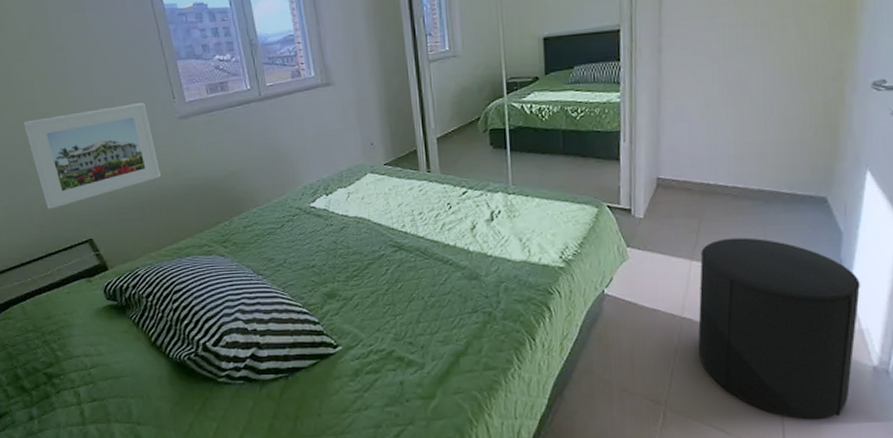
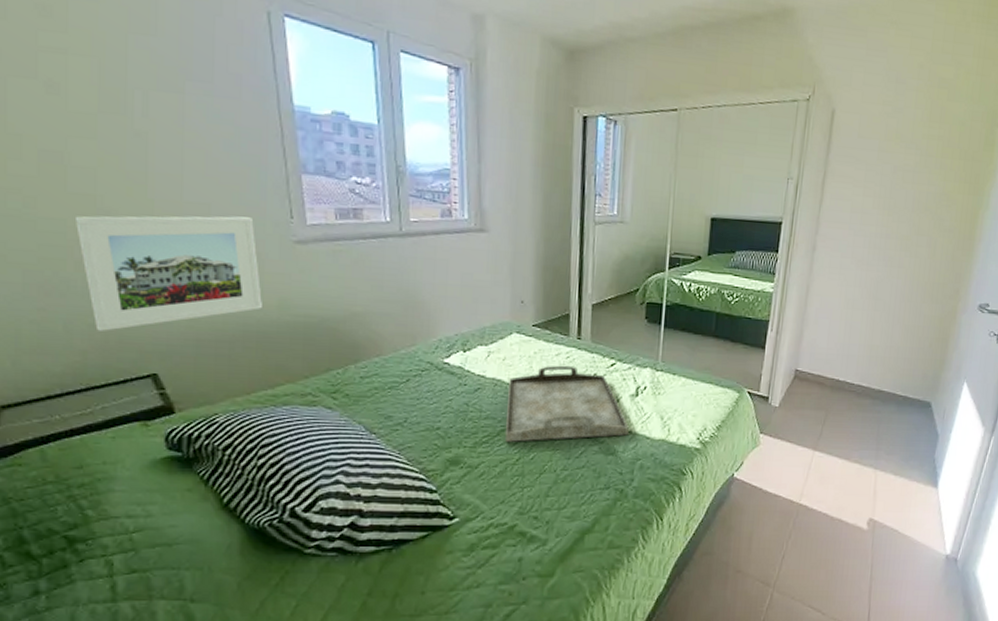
serving tray: none [369,198,489,274] -> present [504,365,629,442]
stool: present [697,237,860,420] -> none [808,432,946,602]

